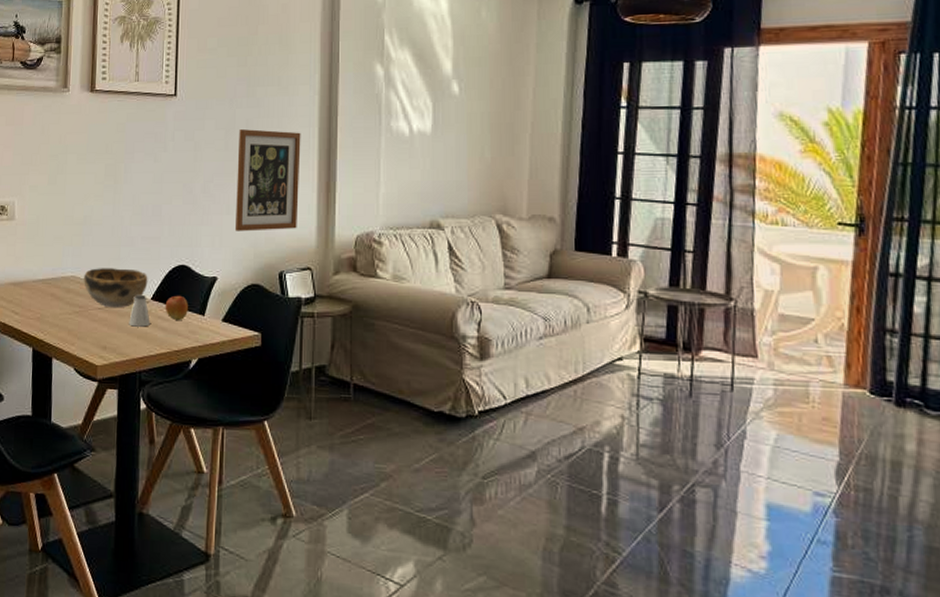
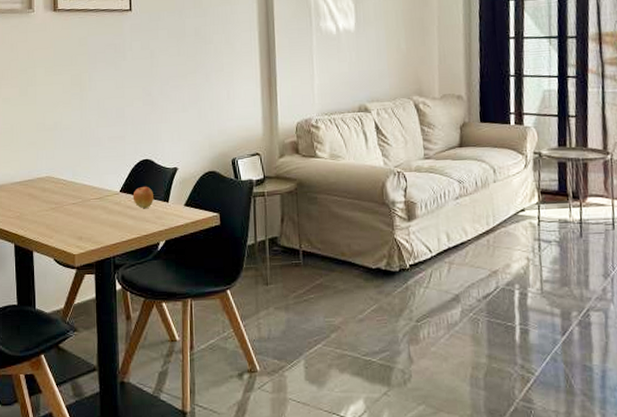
decorative bowl: present [84,268,148,308] -> none [58,166,116,203]
saltshaker: present [129,294,150,327] -> none [101,188,120,217]
wall art: present [236,129,301,231] -> none [189,36,245,126]

